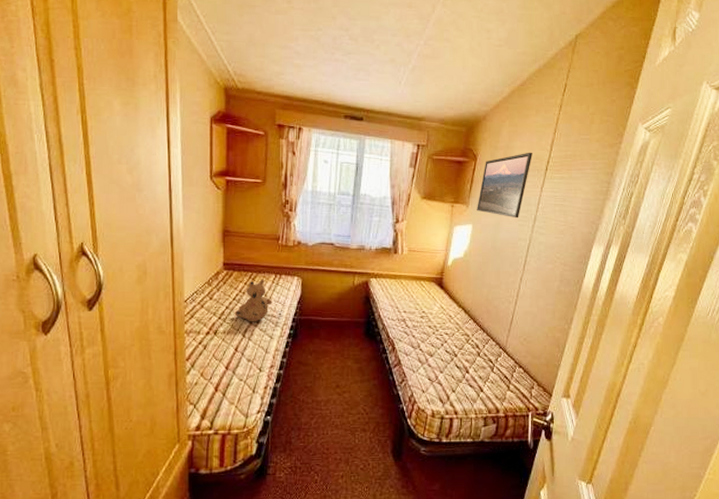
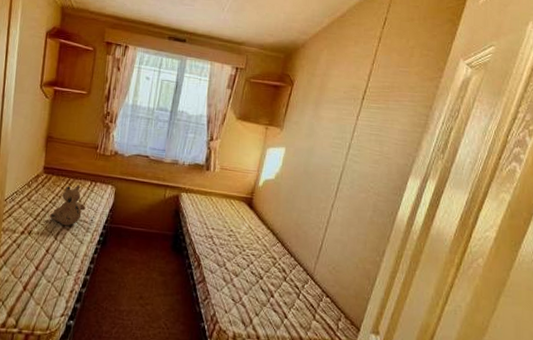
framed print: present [476,152,532,219] -> none [290,80,350,145]

